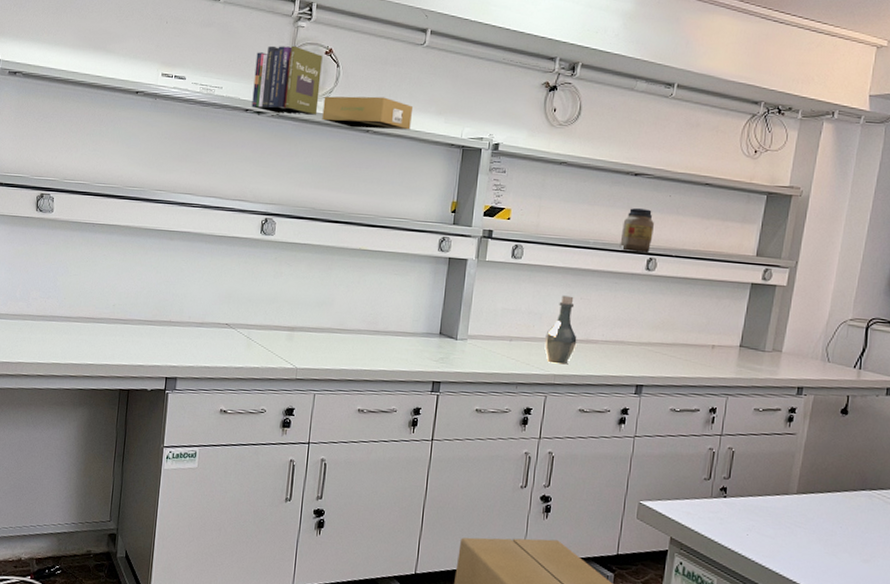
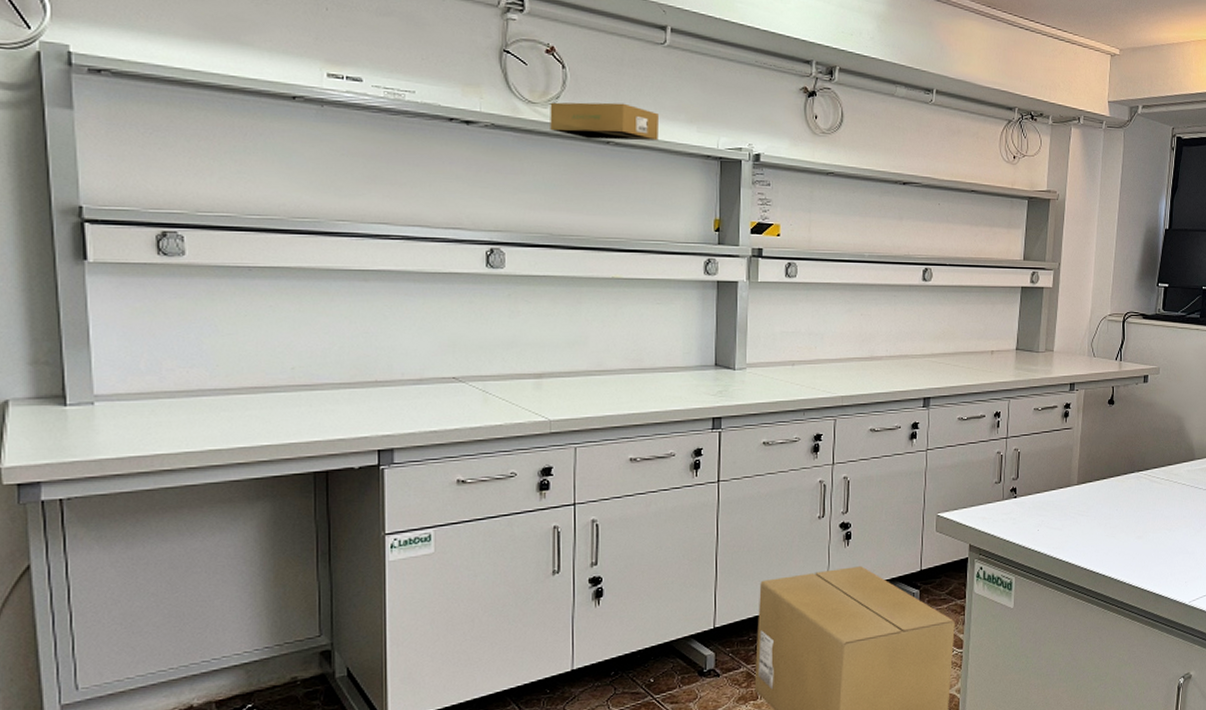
books: present [251,45,323,115] -> none [456,41,544,125]
bottle: present [545,295,577,365] -> none [829,313,861,385]
jar: present [620,208,654,254] -> none [895,218,926,264]

